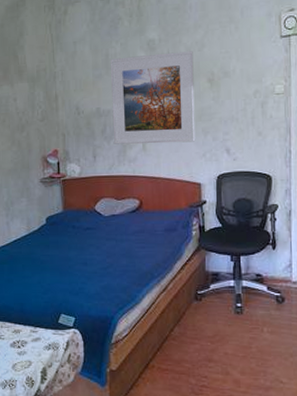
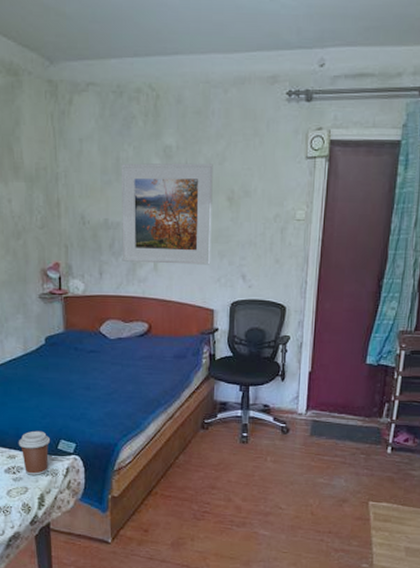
coffee cup: none [22,305,52,349] -> present [18,430,51,475]

